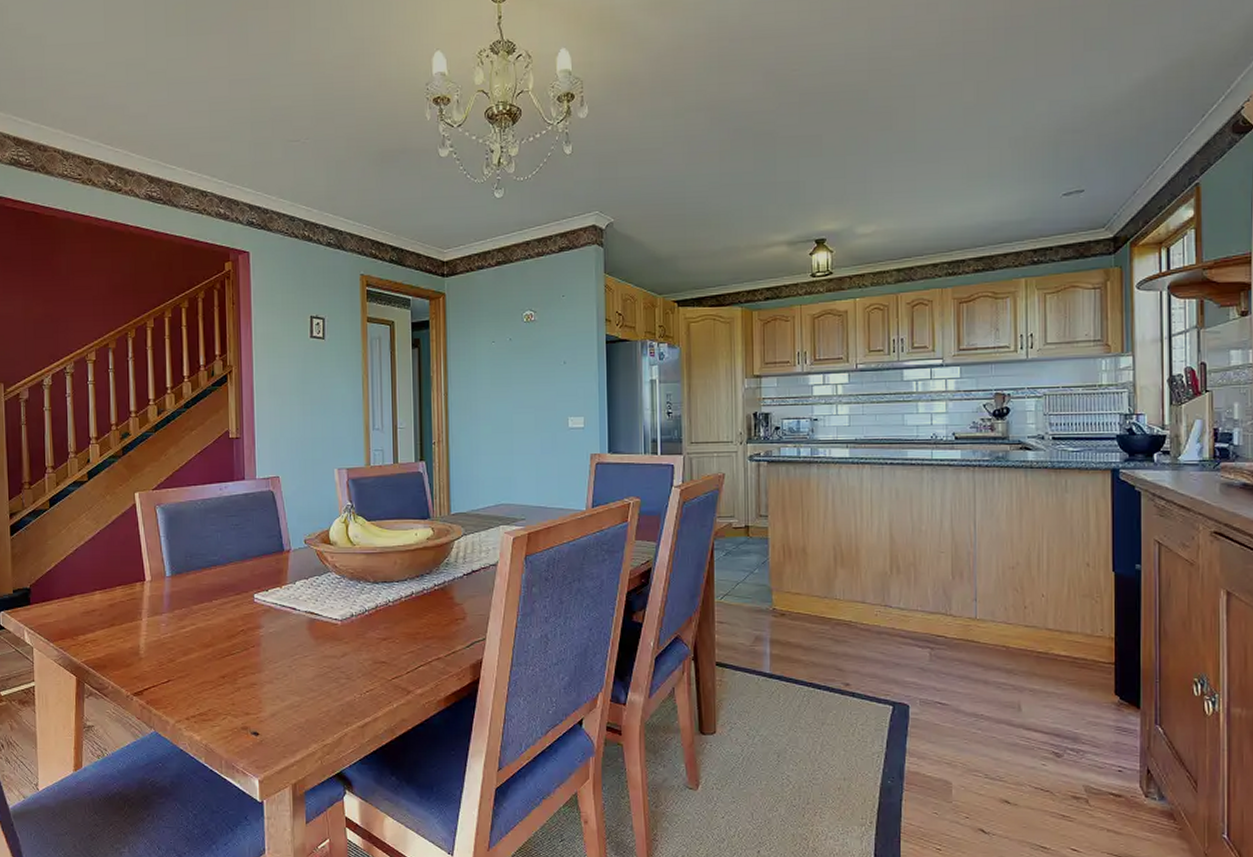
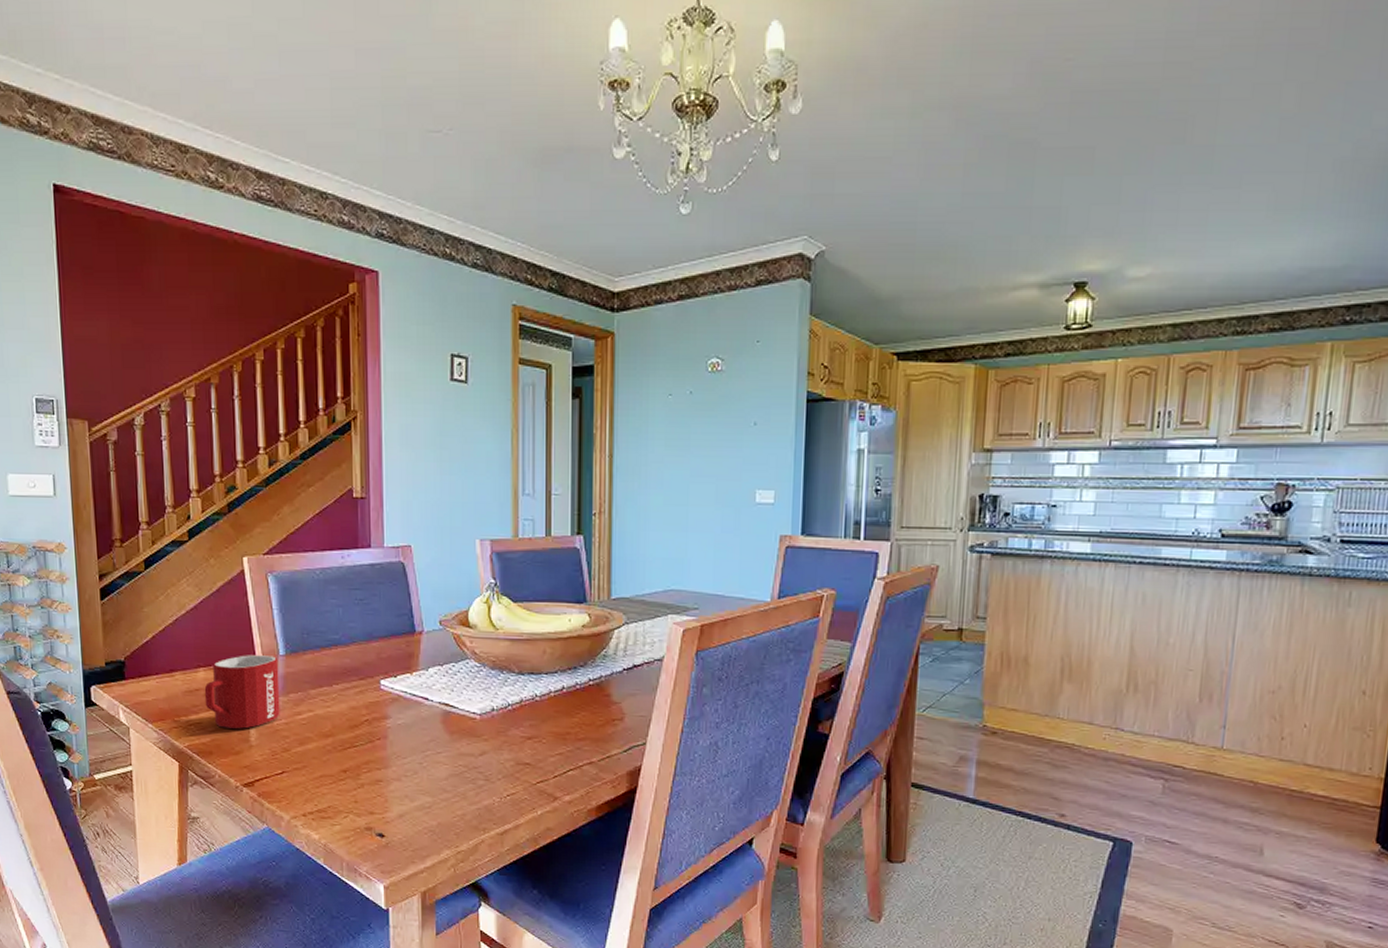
mug: none [100,577,167,644] -> present [204,655,280,729]

